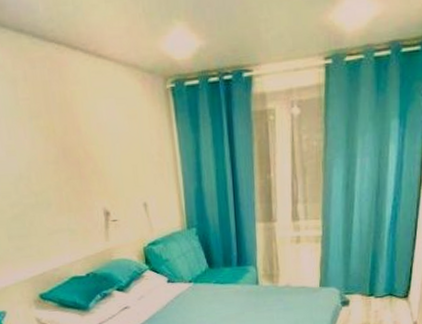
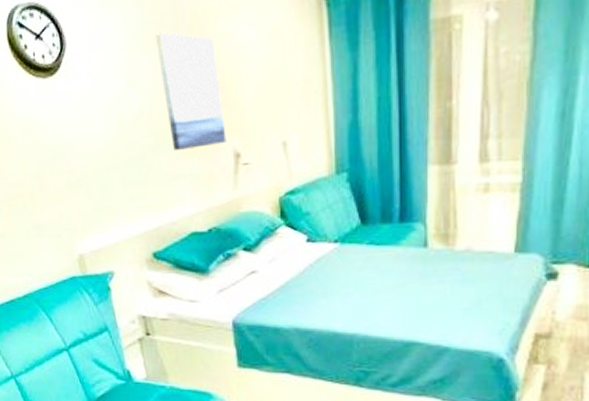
wall art: none [29,108,97,209] -> present [154,32,227,150]

